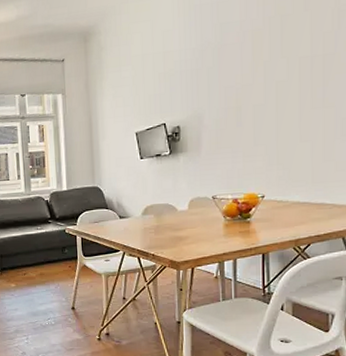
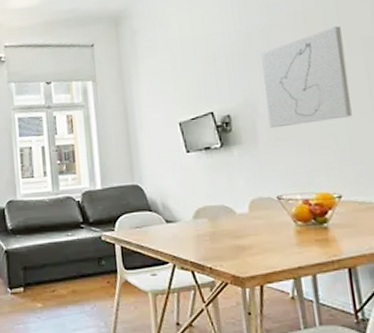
wall art: none [211,45,283,138] -> present [261,26,352,129]

